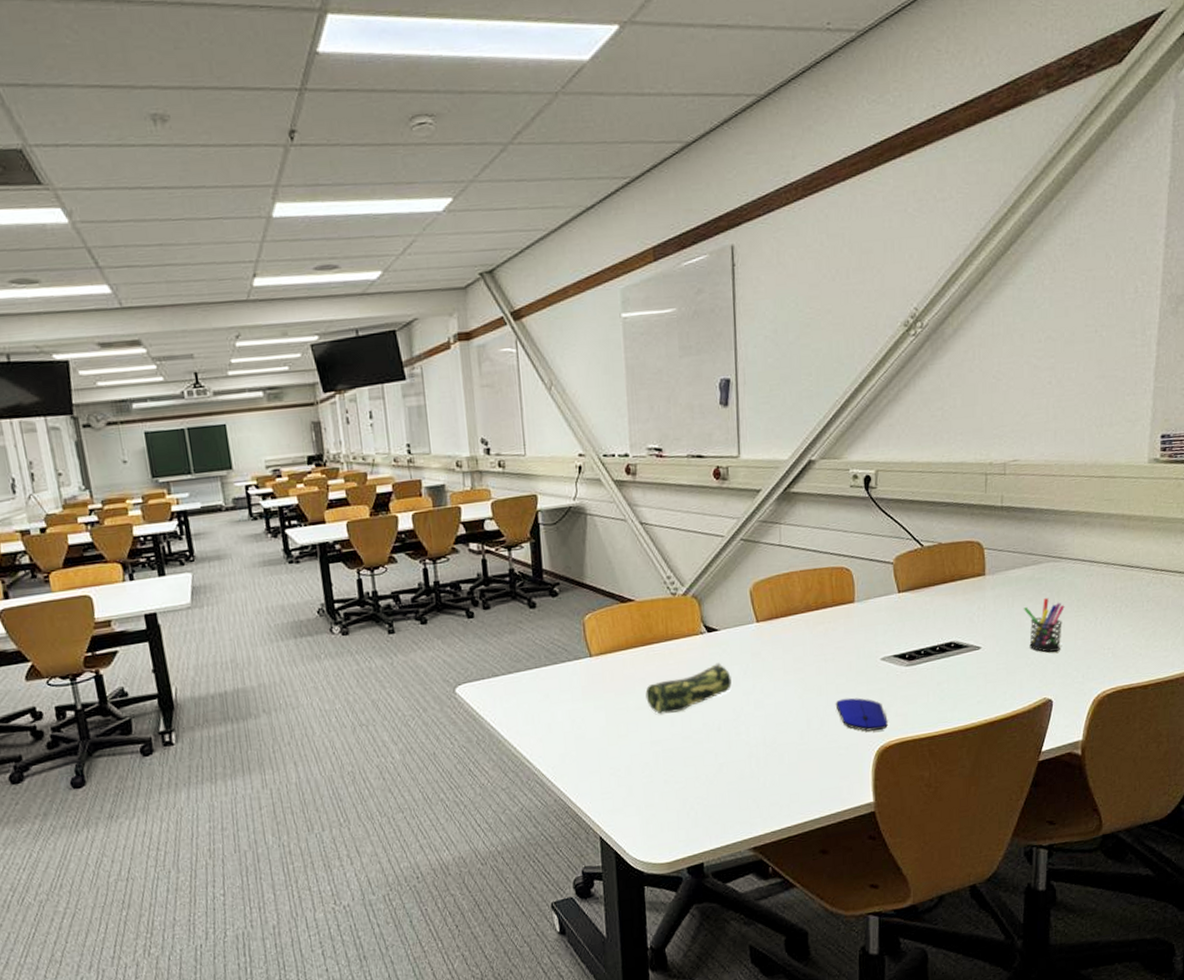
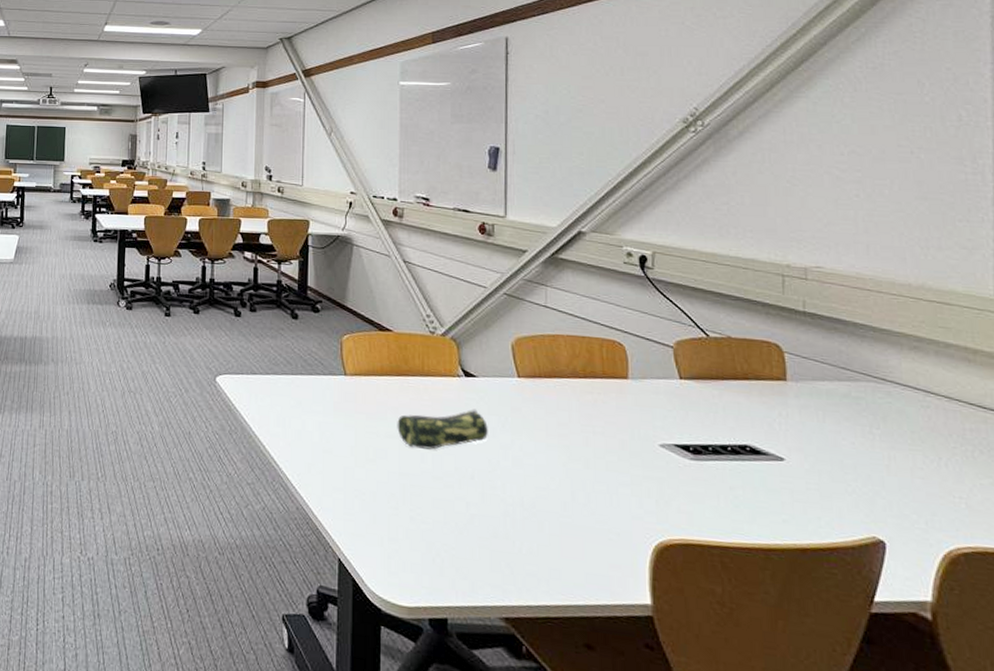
computer mouse: present [835,697,888,732] -> none [605,477,669,524]
pen holder: present [1023,598,1065,653] -> none [838,421,894,485]

